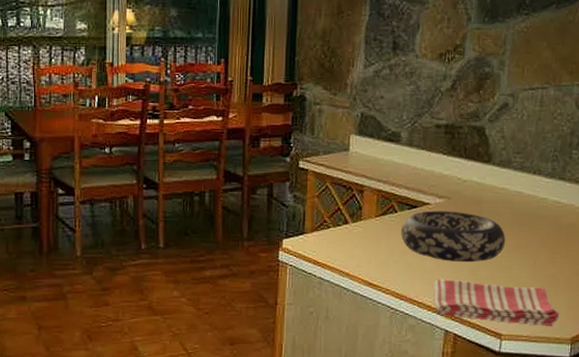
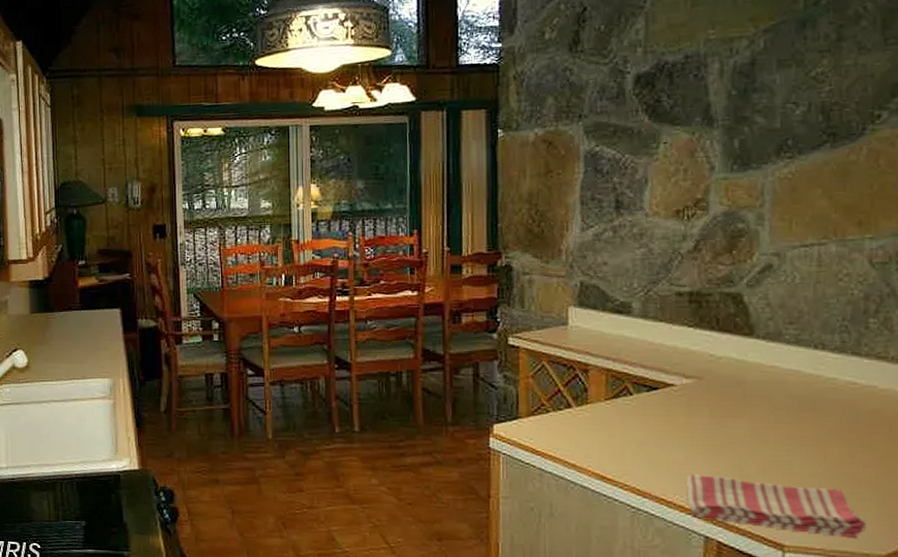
decorative bowl: present [400,210,506,263] -> none [638,393,782,456]

